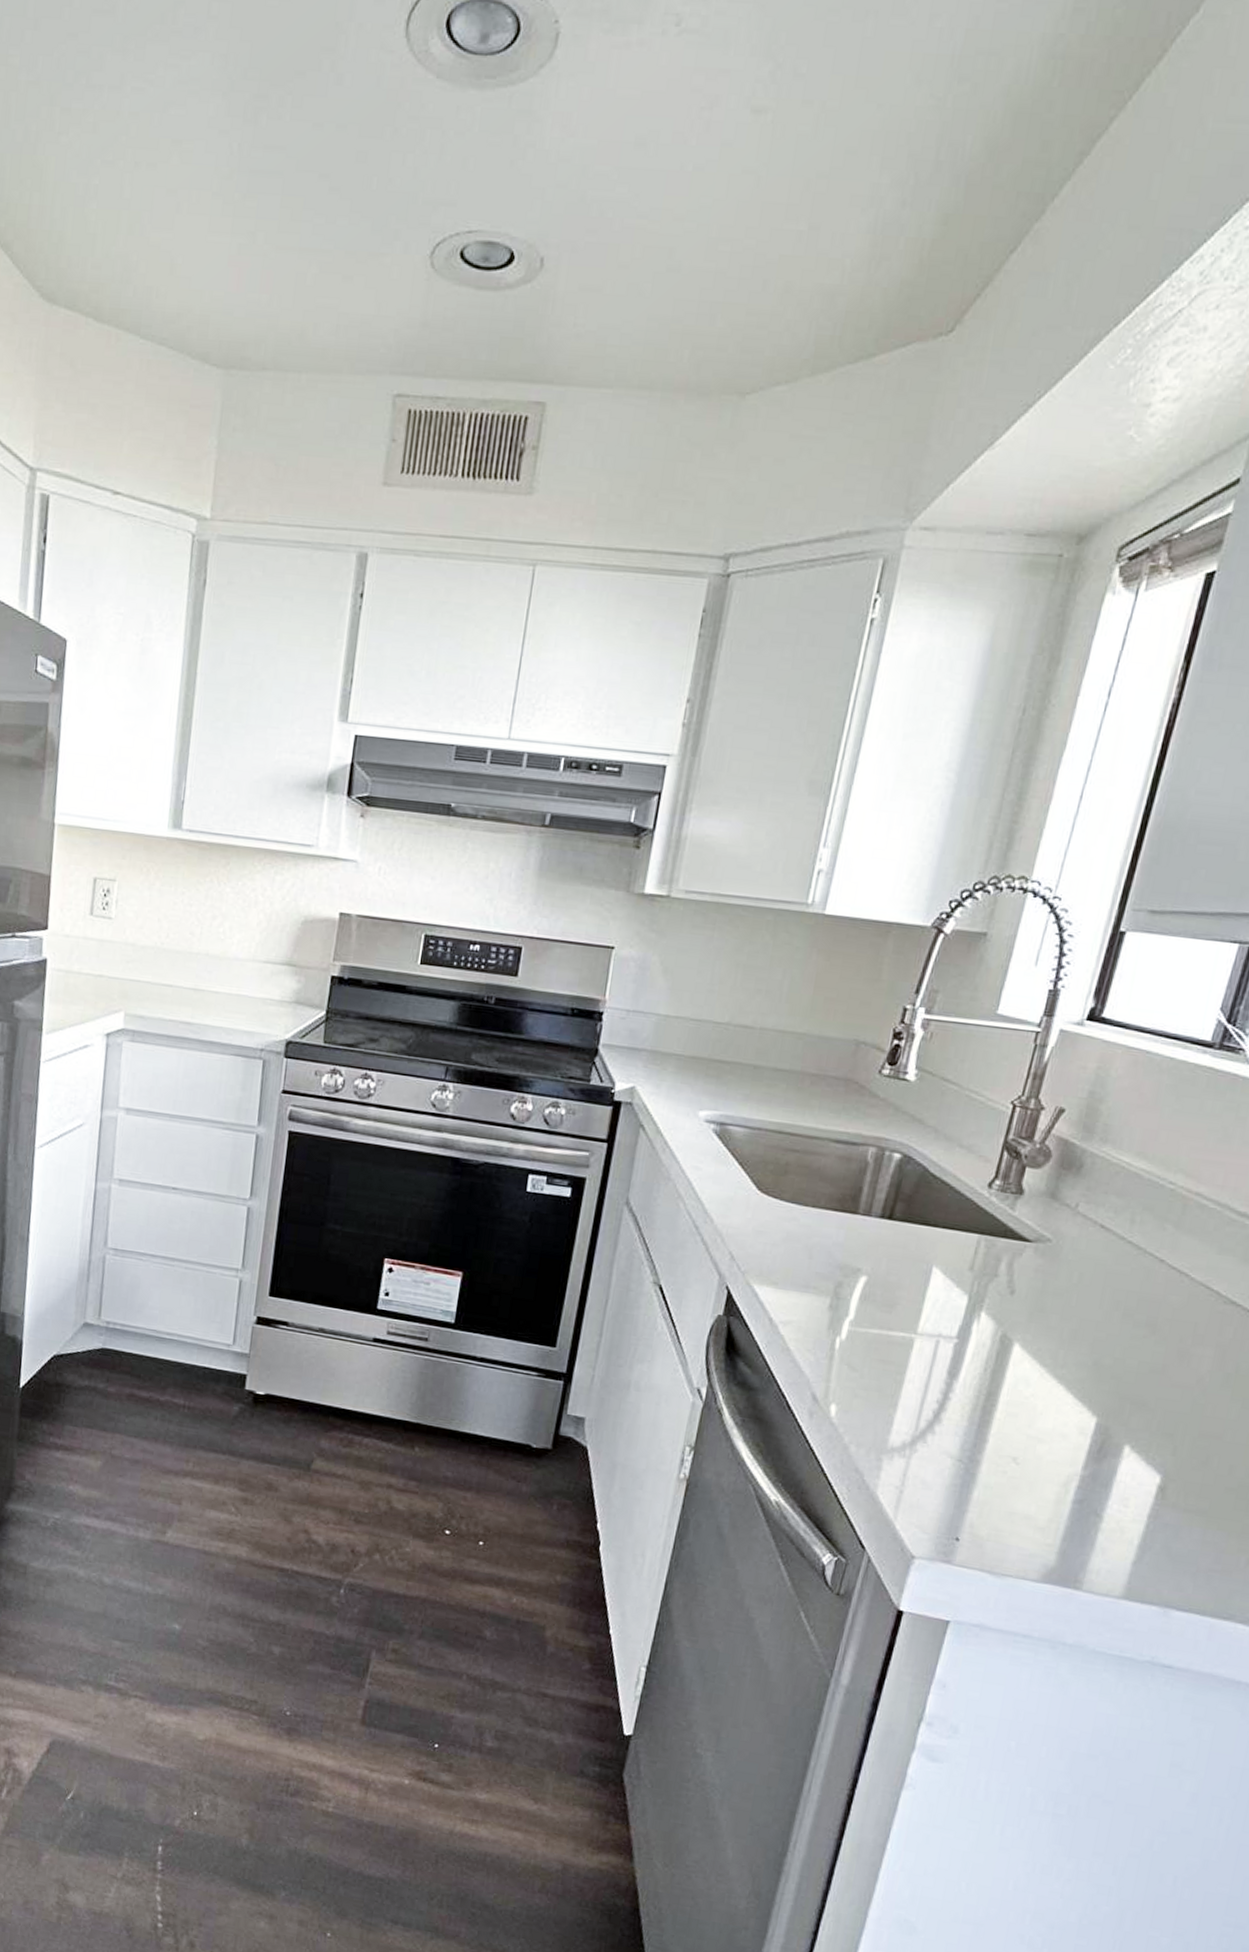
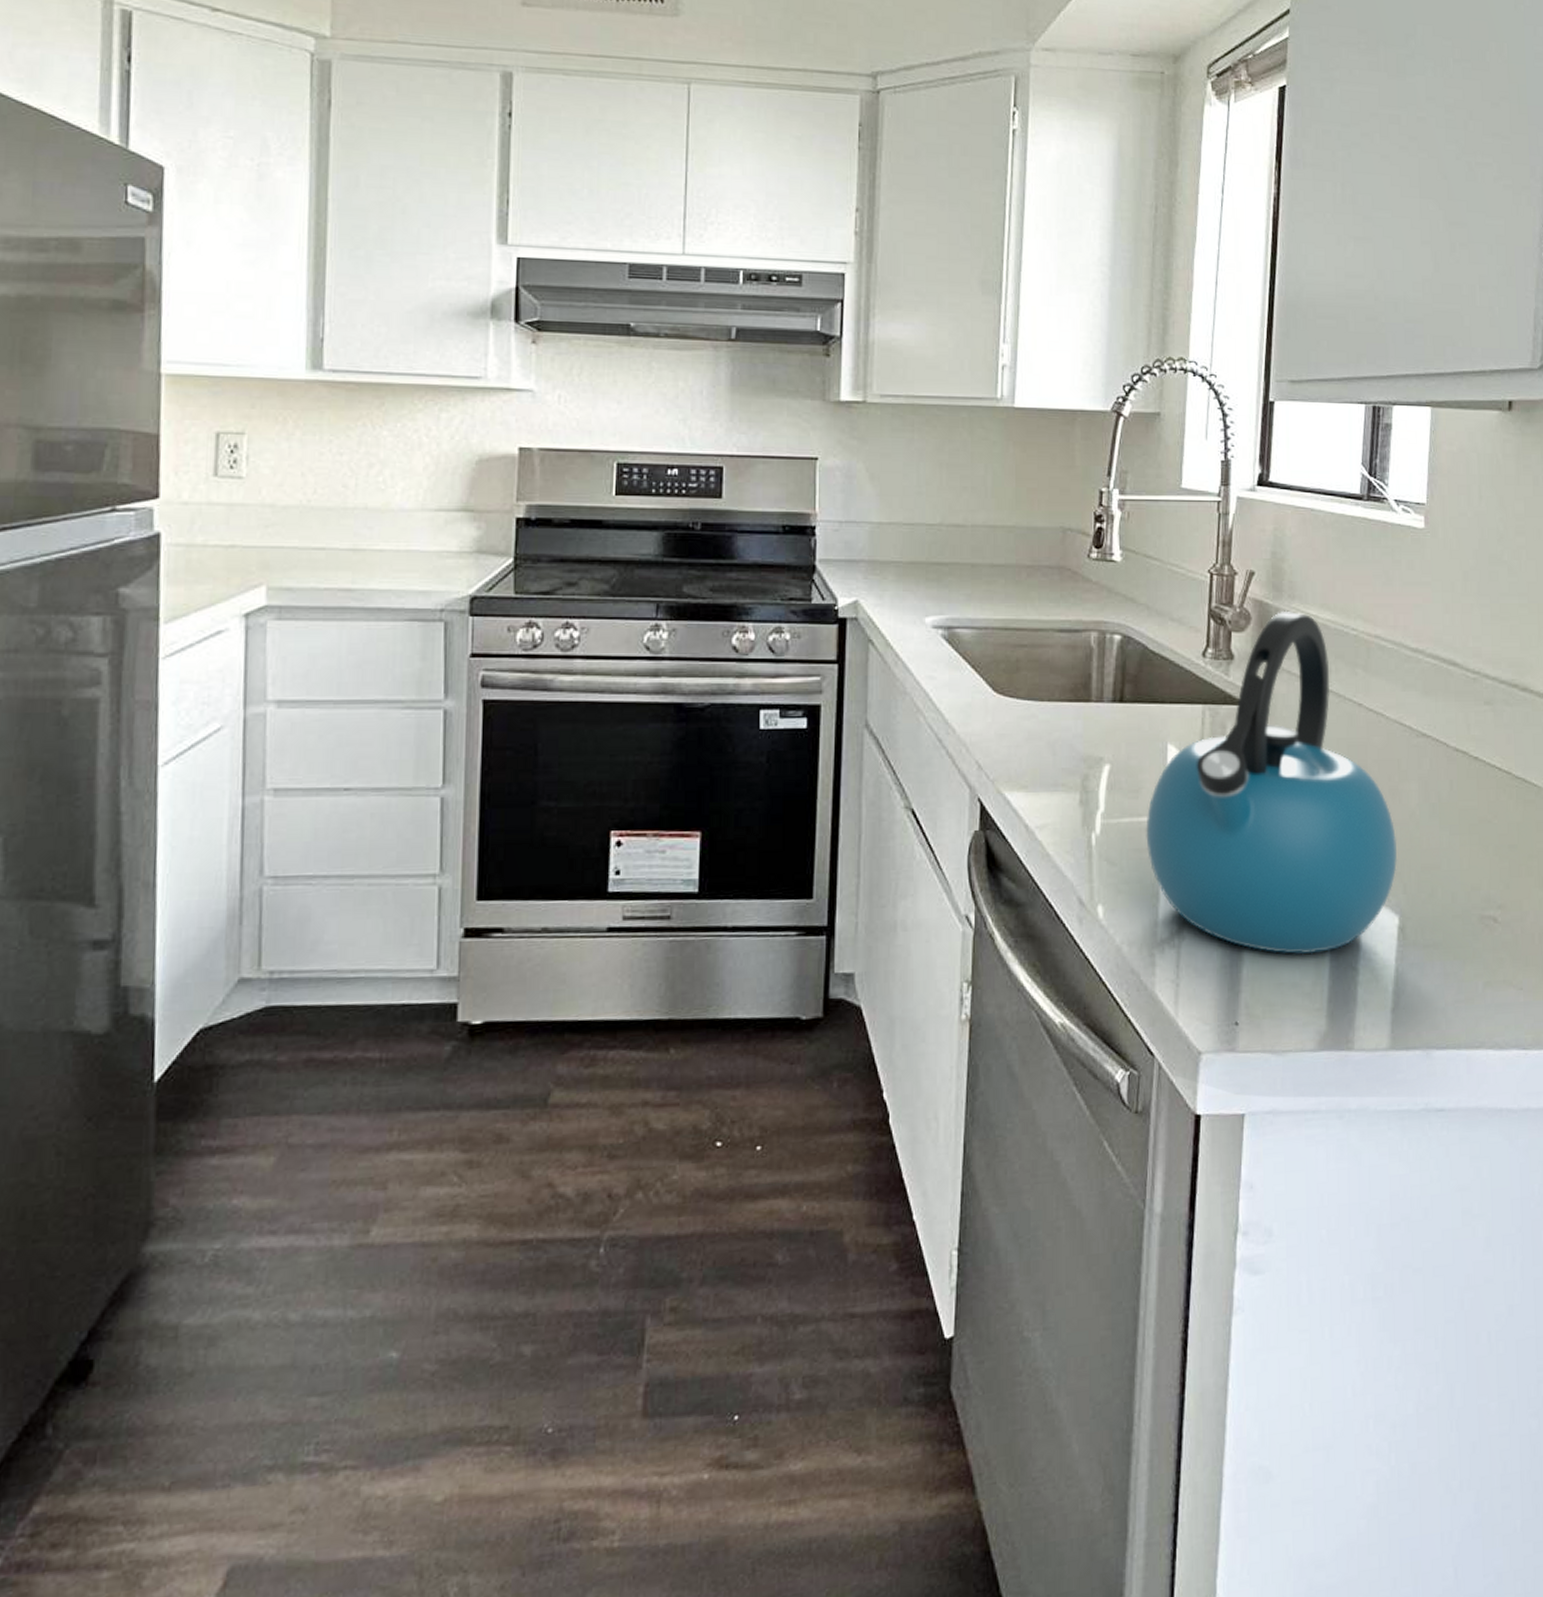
kettle: none [892,1153,1176,1494] -> present [1146,610,1398,955]

